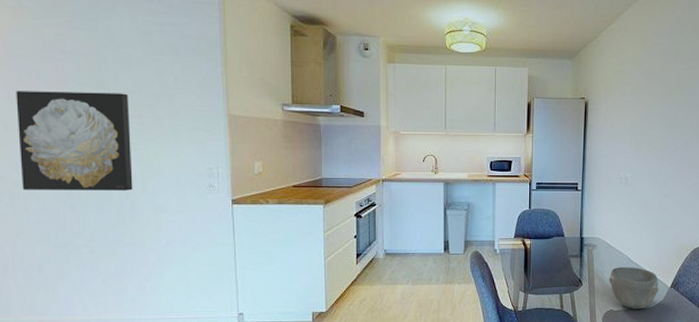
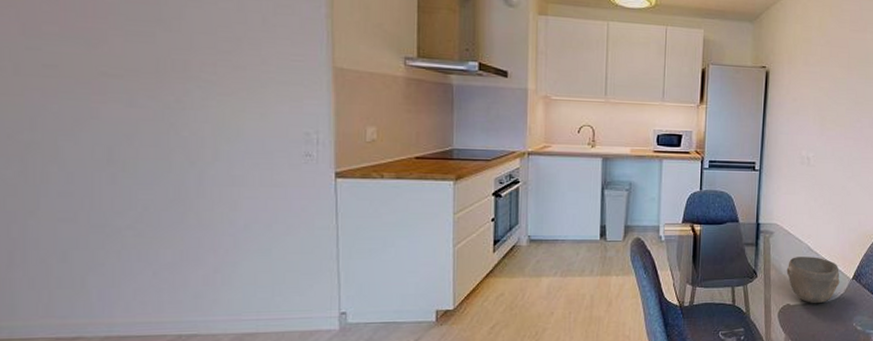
wall art: present [16,91,133,191] -> none [33,23,201,158]

